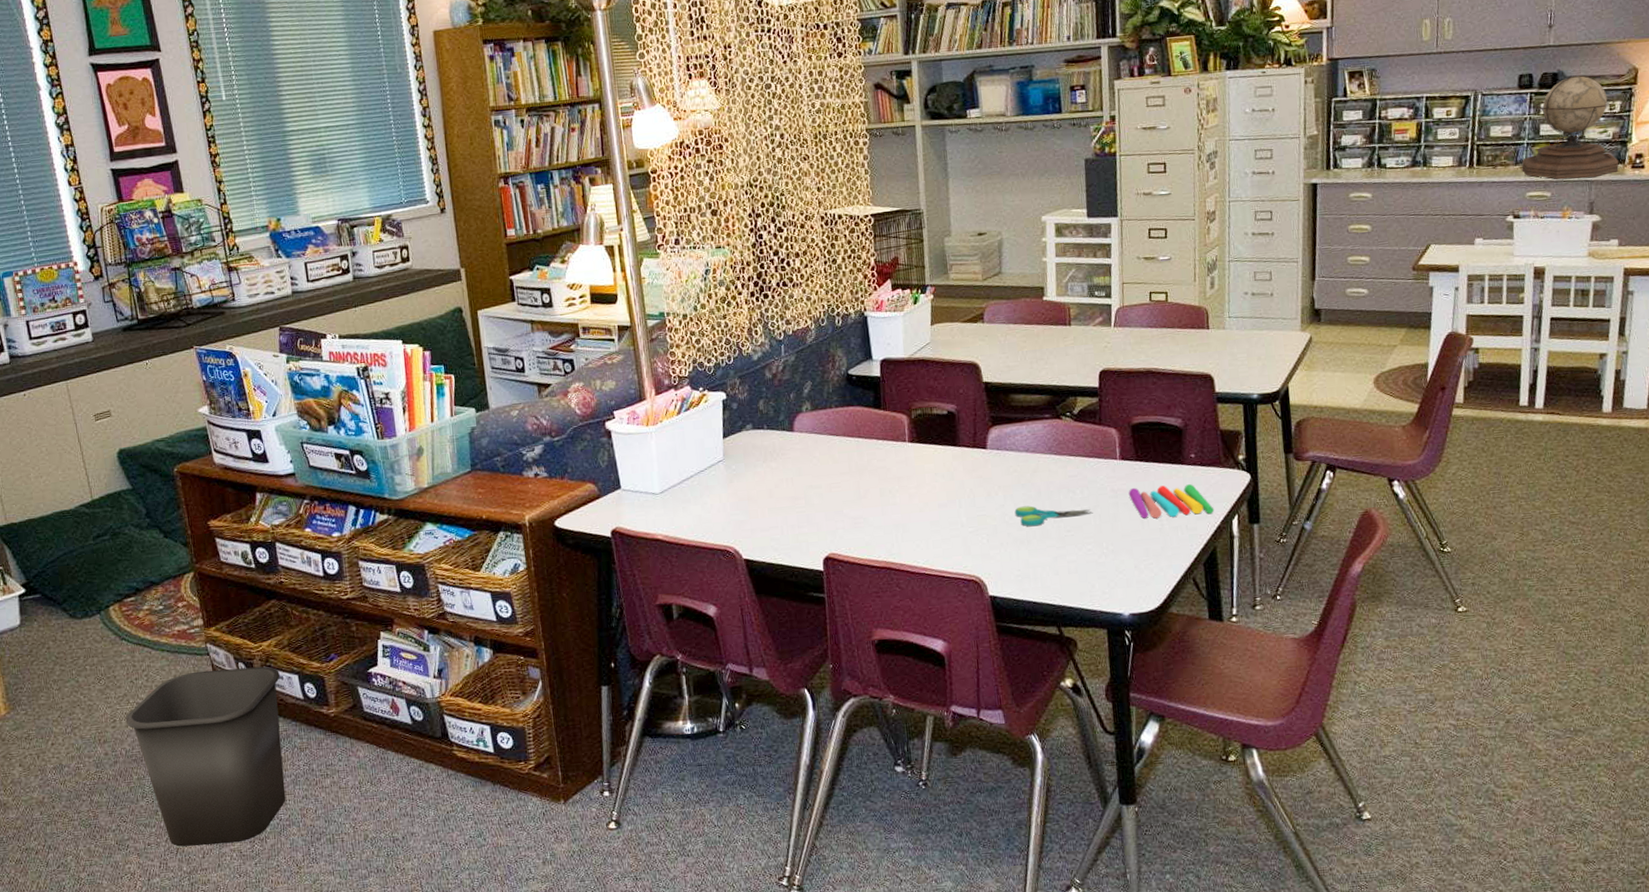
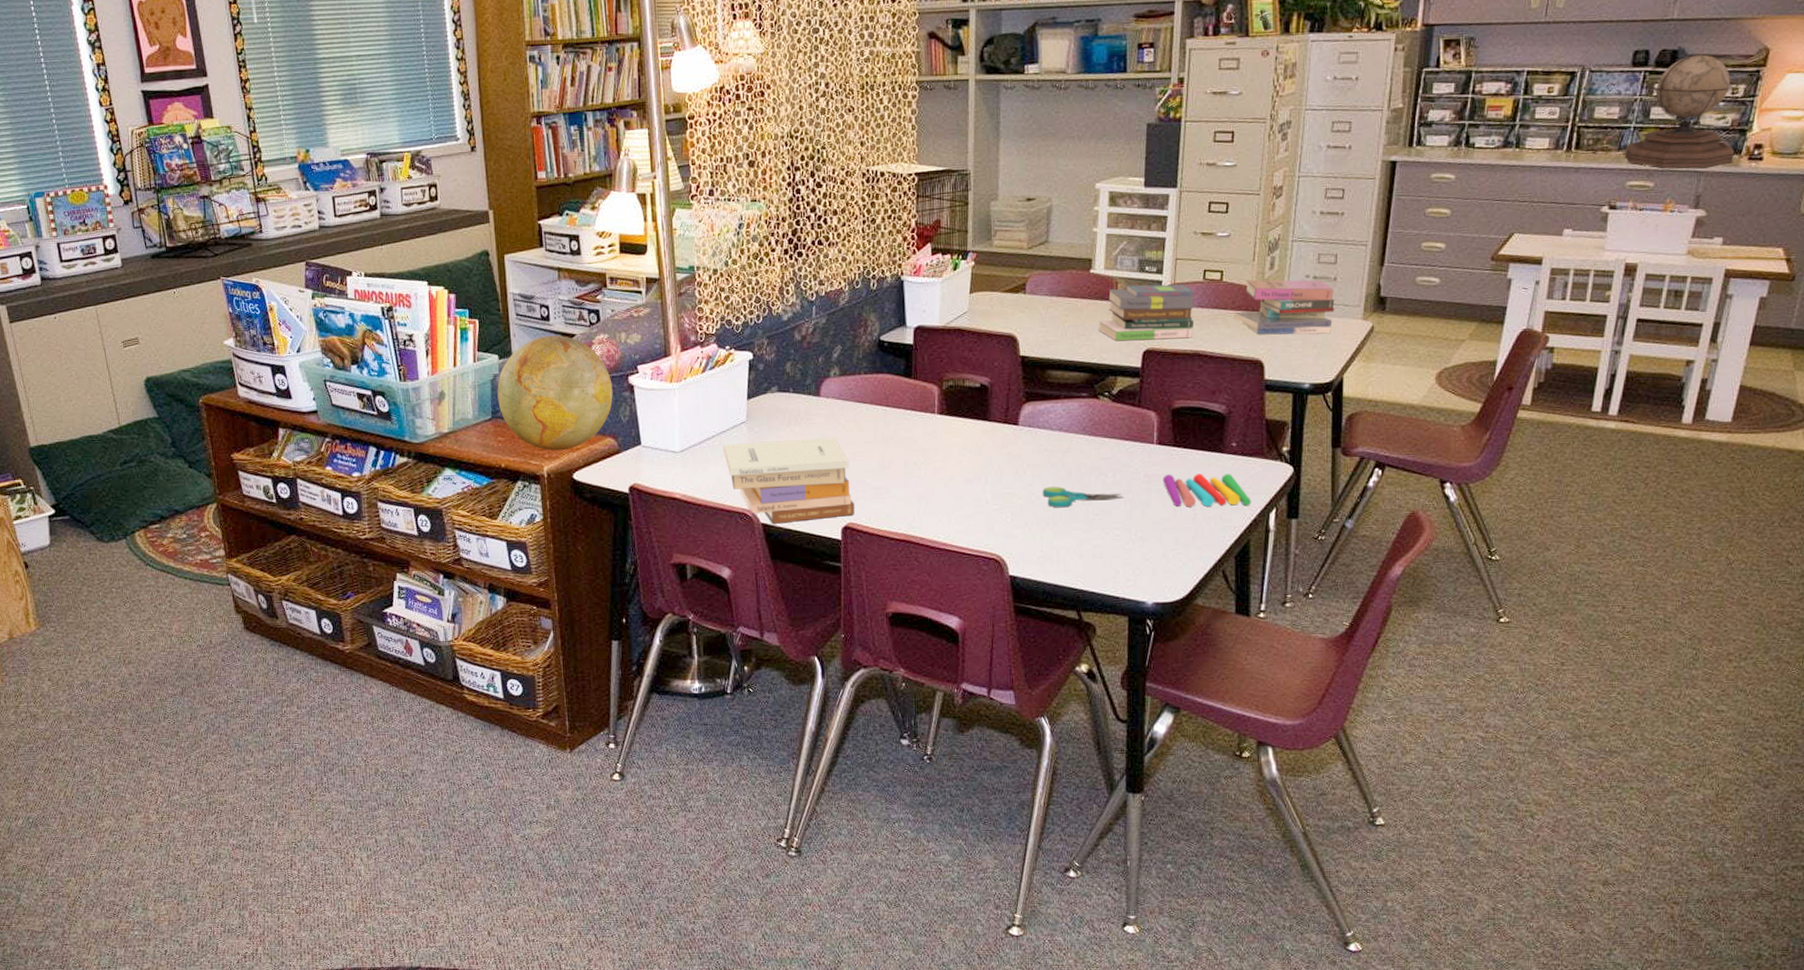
waste bin: present [125,666,286,847] -> none [149,600,301,768]
globe: none [475,385,591,500] -> present [497,335,613,451]
books: none [701,471,835,559] -> present [722,438,855,524]
books: none [1055,306,1145,364] -> present [1098,284,1195,341]
books: none [1181,296,1274,350] -> present [1234,279,1335,335]

